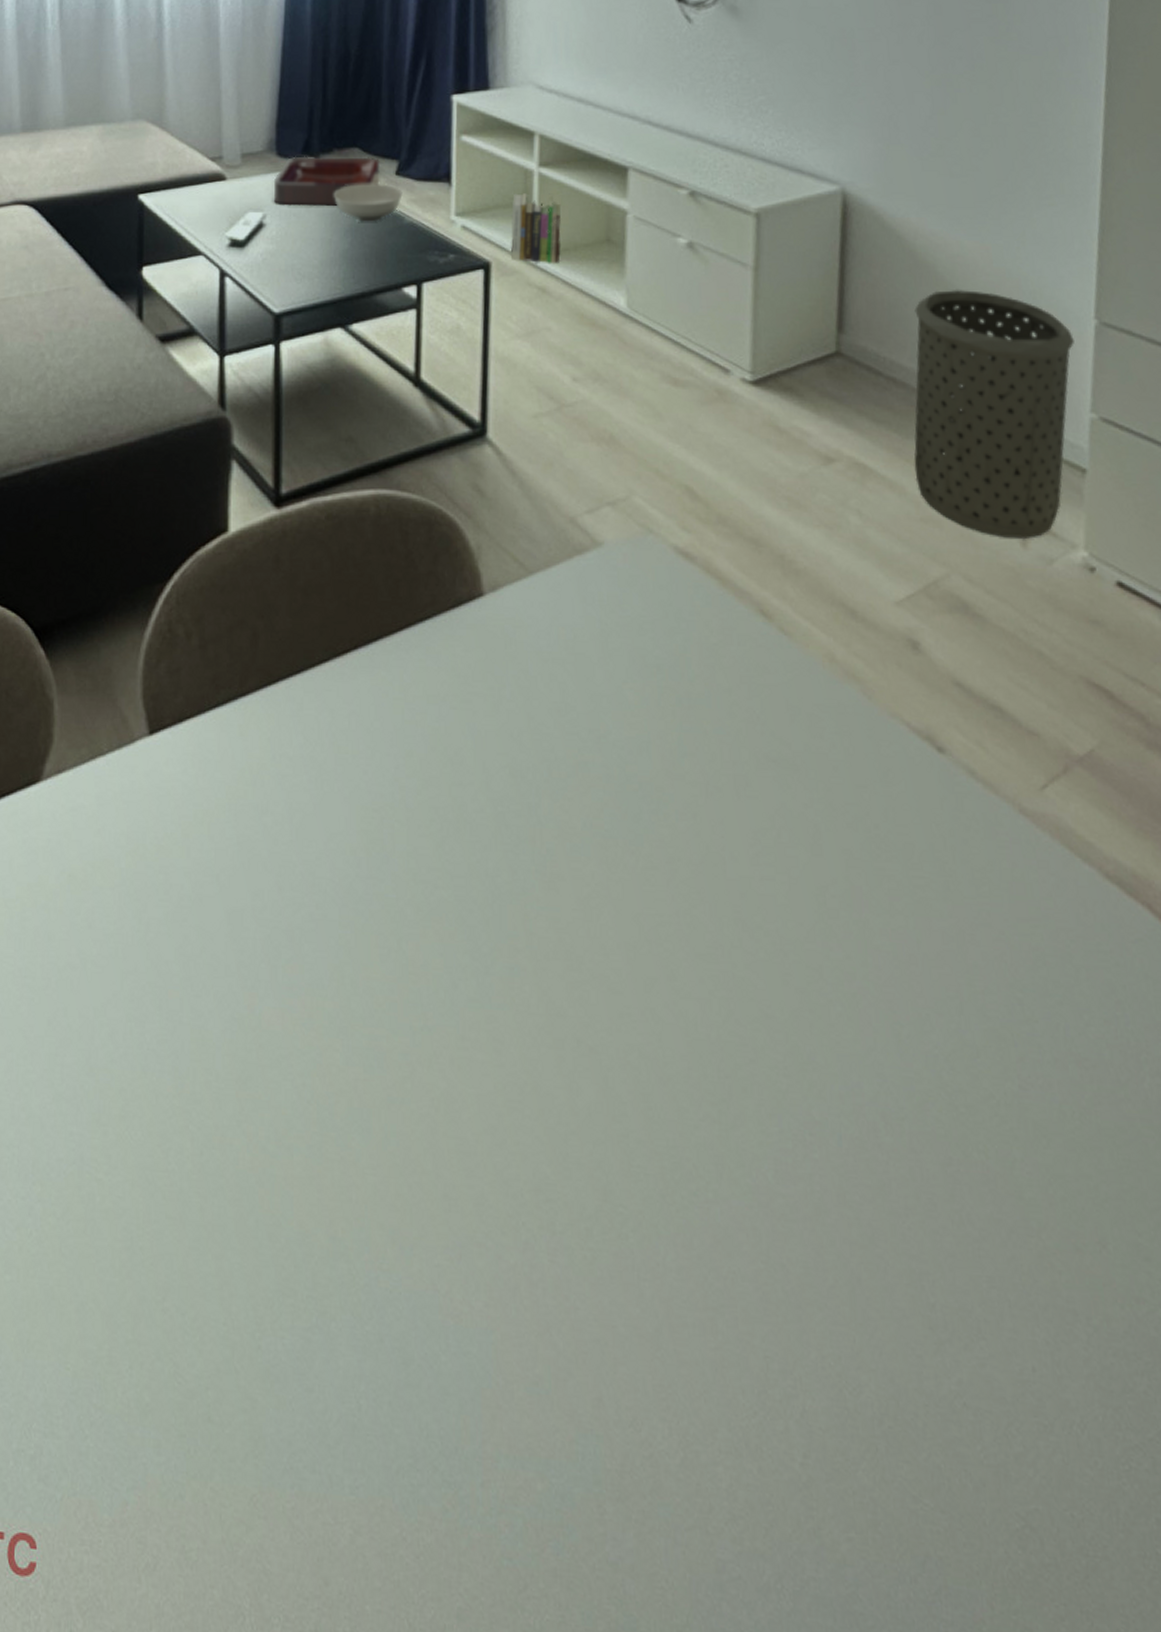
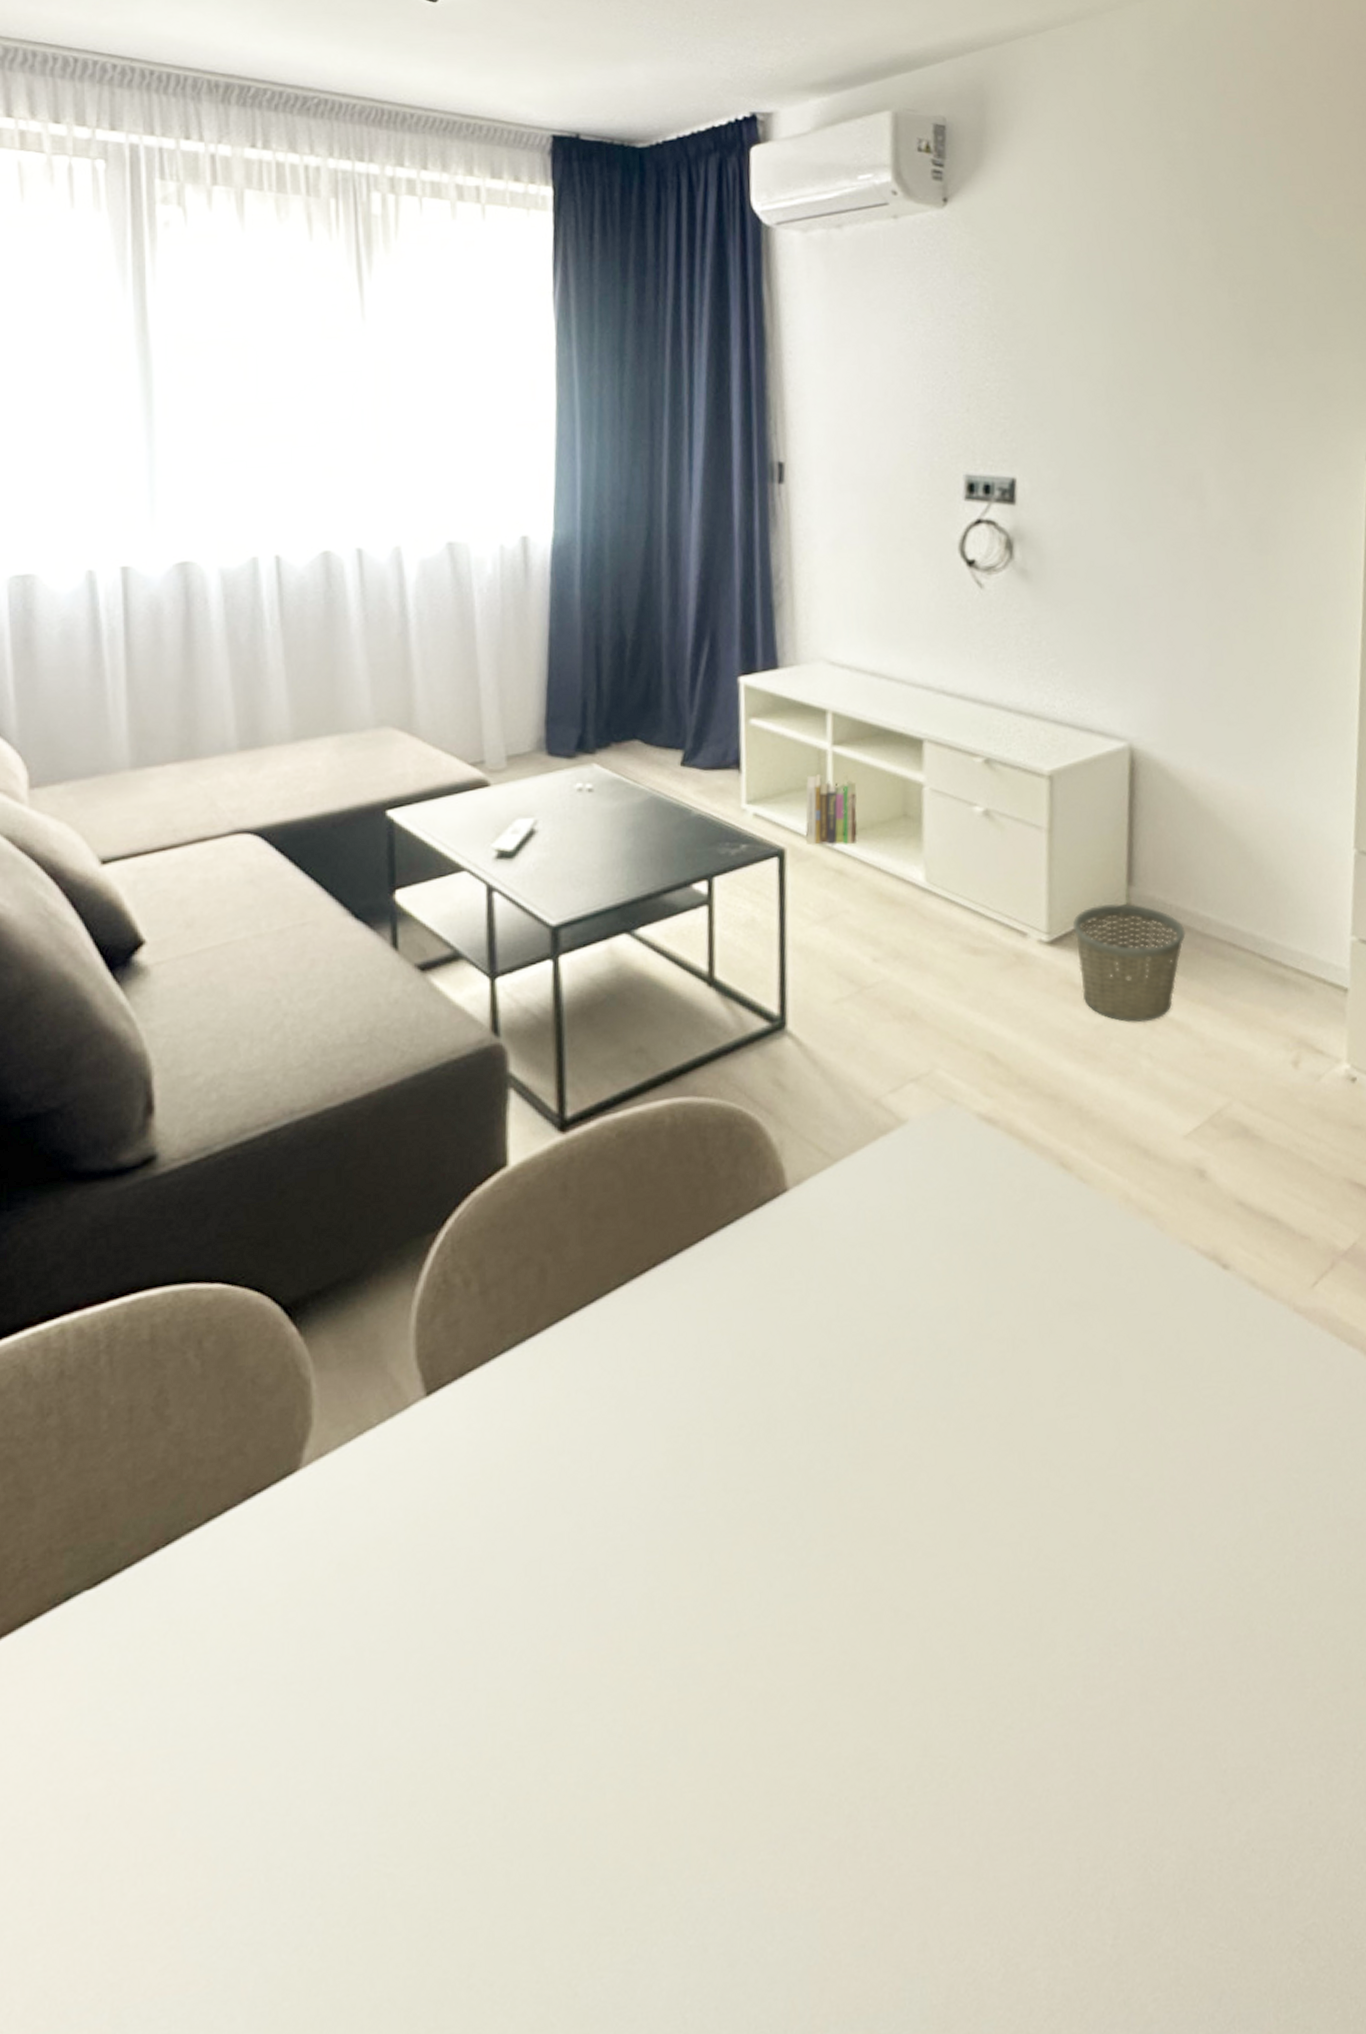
decorative tray: present [273,156,380,206] -> none [544,749,664,808]
bowl: present [333,184,403,222] -> none [612,776,689,819]
basket: none [777,349,901,477] -> present [1072,904,1186,1023]
laundry basket: present [913,289,1074,538] -> none [1197,832,1337,1061]

